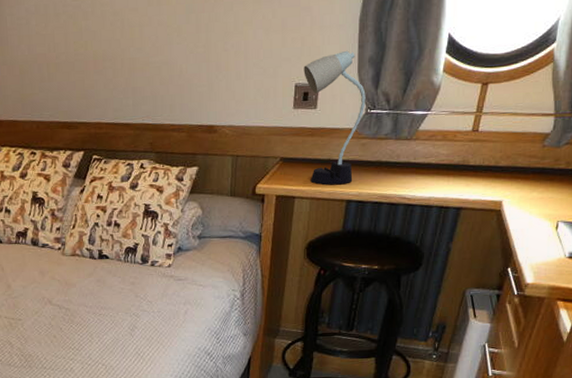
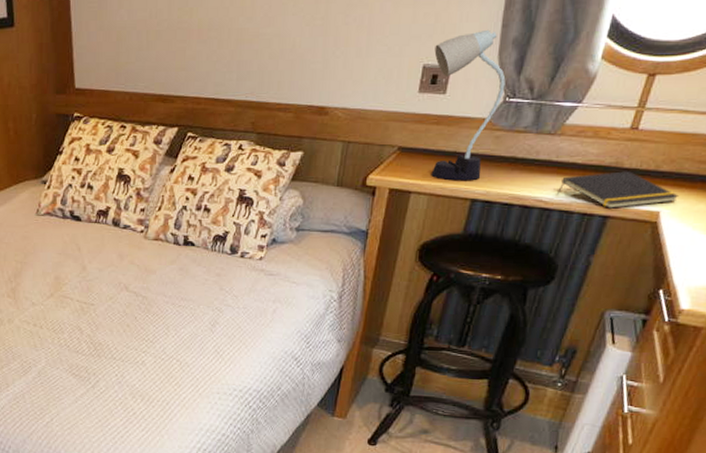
notepad: none [417,168,517,201] -> present [556,171,680,208]

